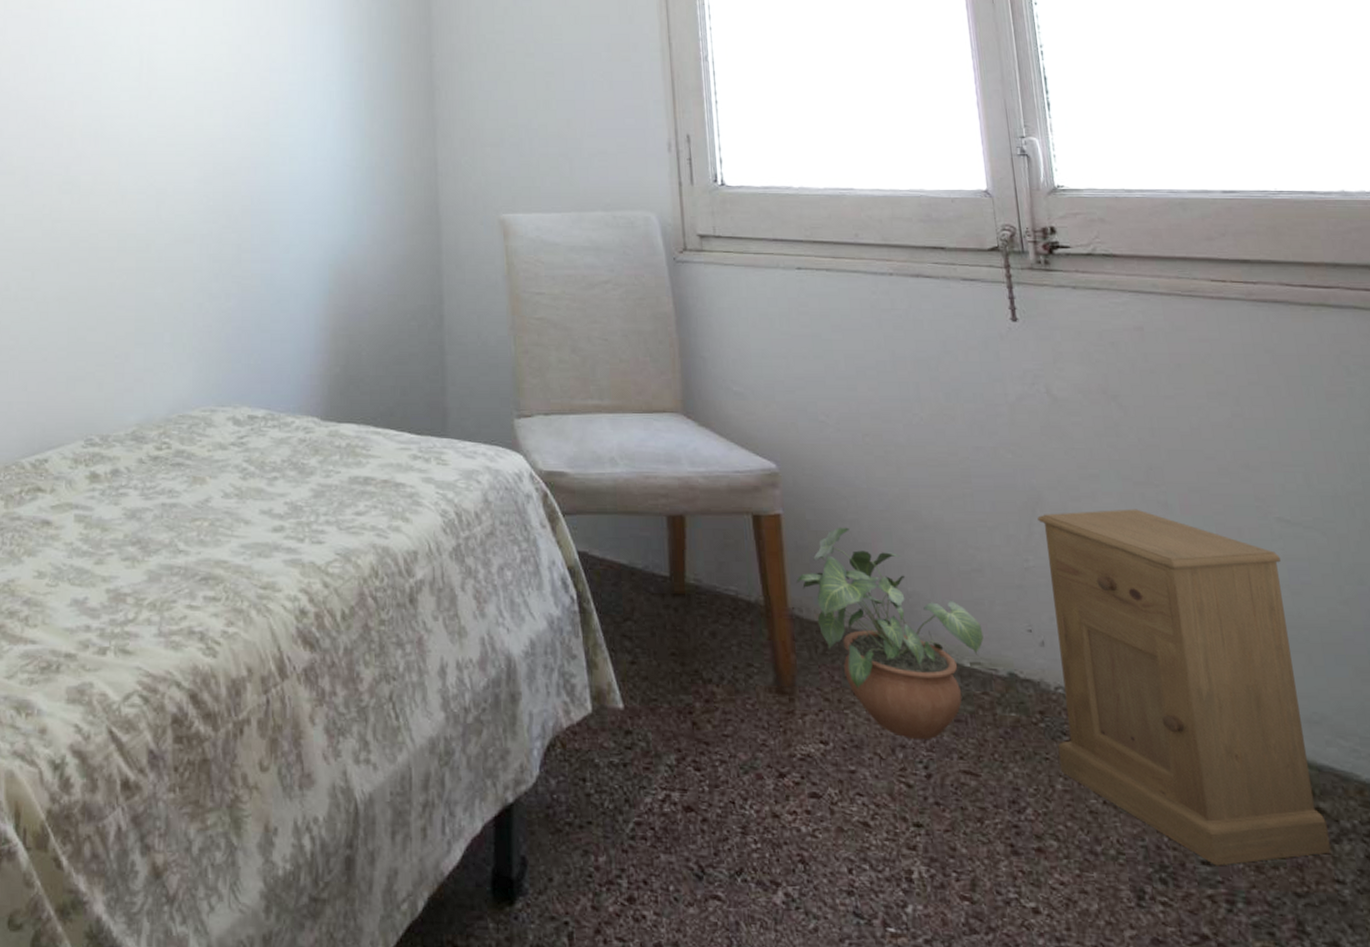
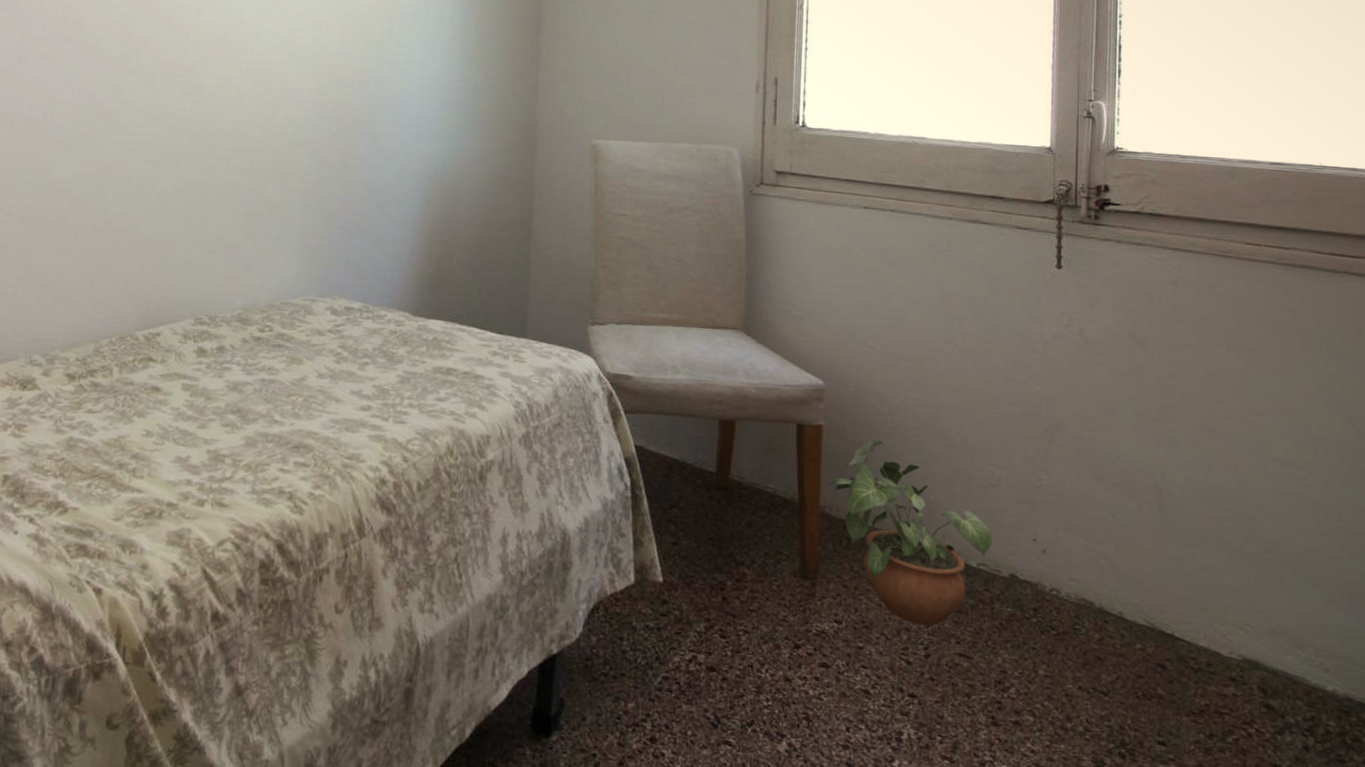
nightstand: present [1037,509,1331,866] -> none [1045,440,1273,747]

